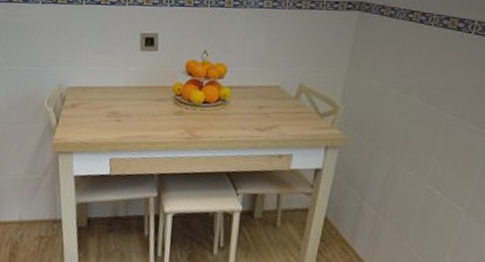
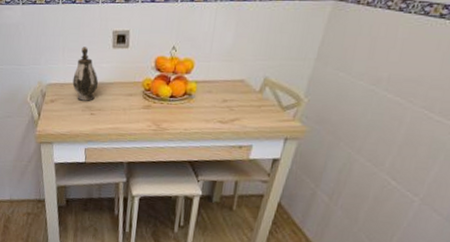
teapot: none [96,48,126,107] -> present [72,46,99,101]

